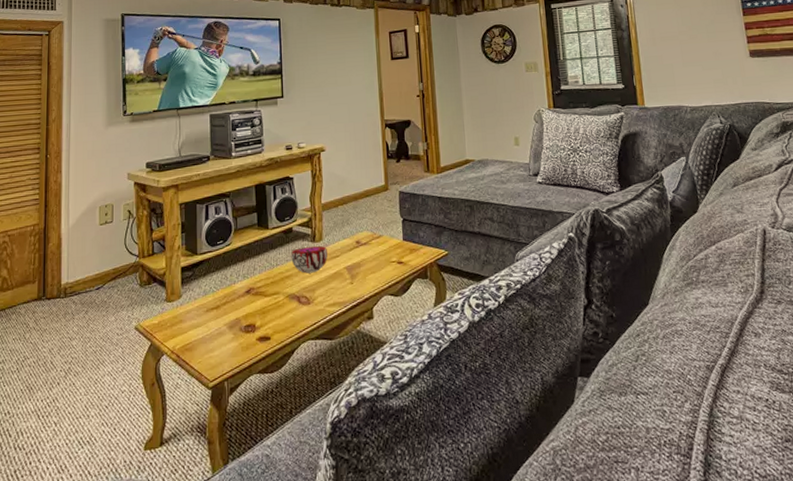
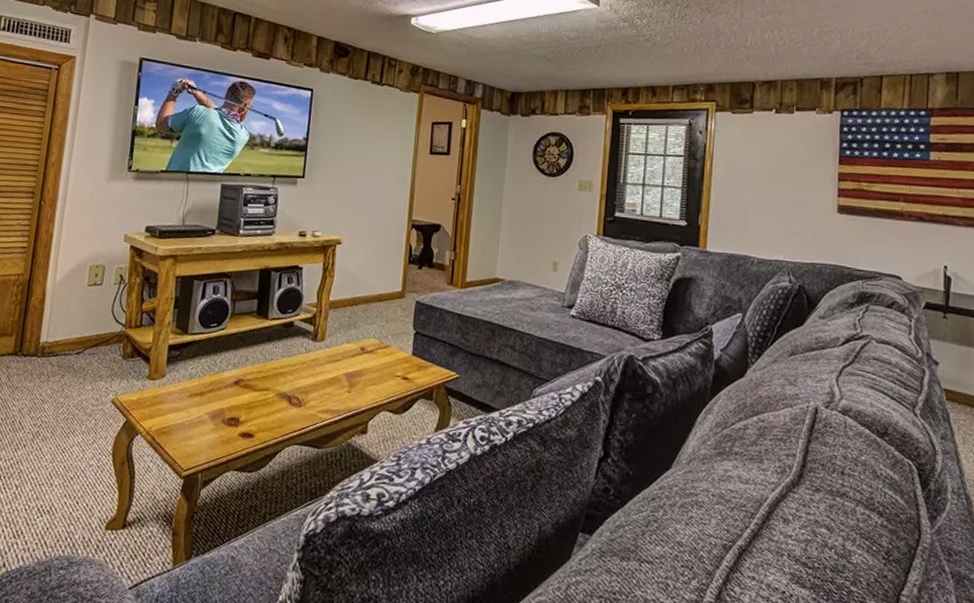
decorative bowl: present [291,246,328,274] -> none [287,344,328,374]

